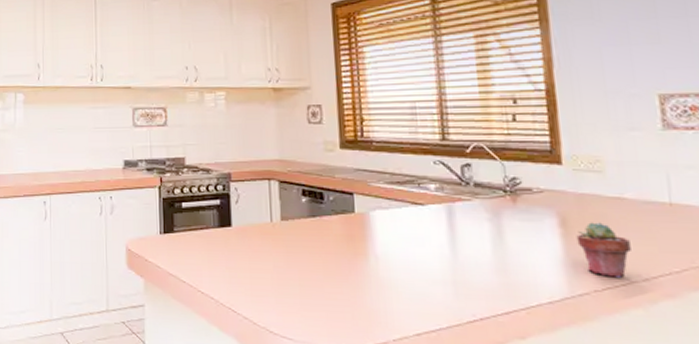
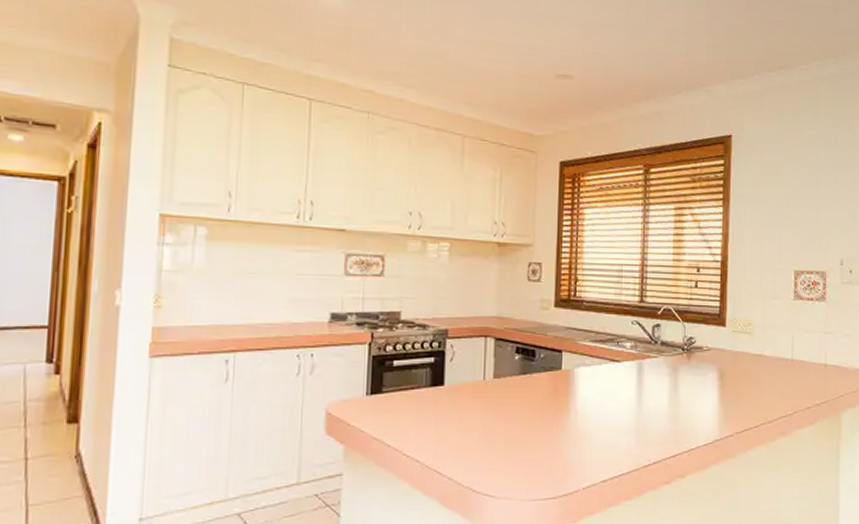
potted succulent: present [576,222,631,278] -> none [729,376,764,421]

